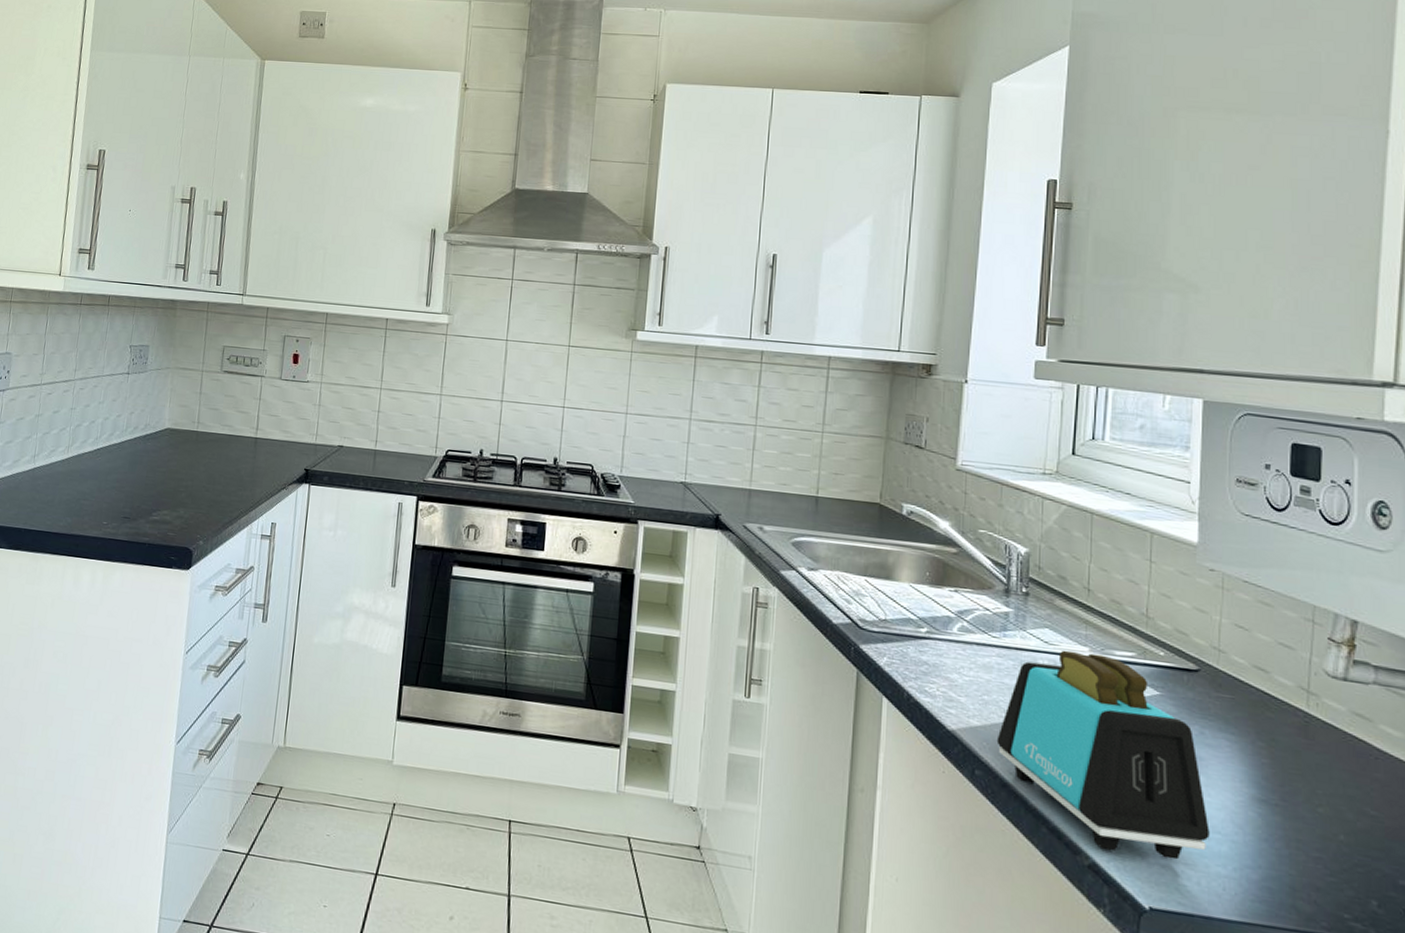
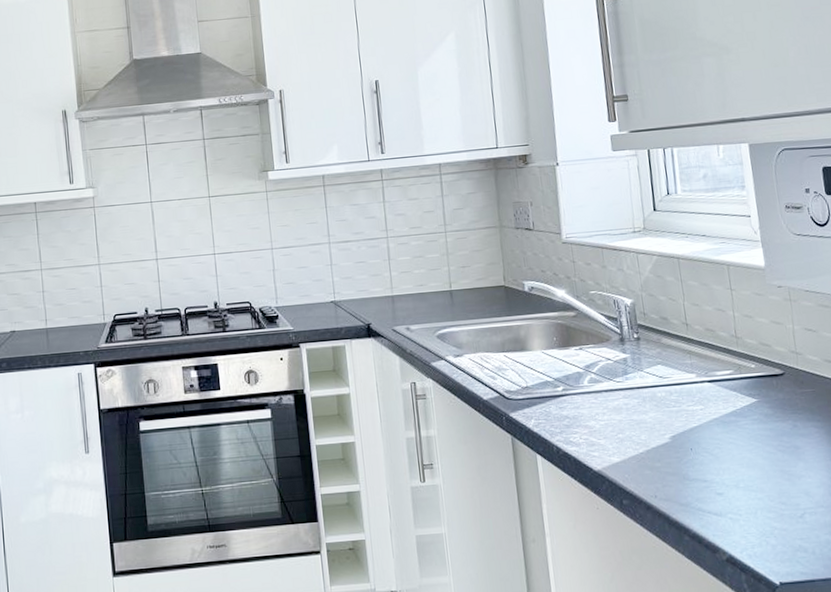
toaster: present [996,650,1210,860] -> none [635,377,816,543]

